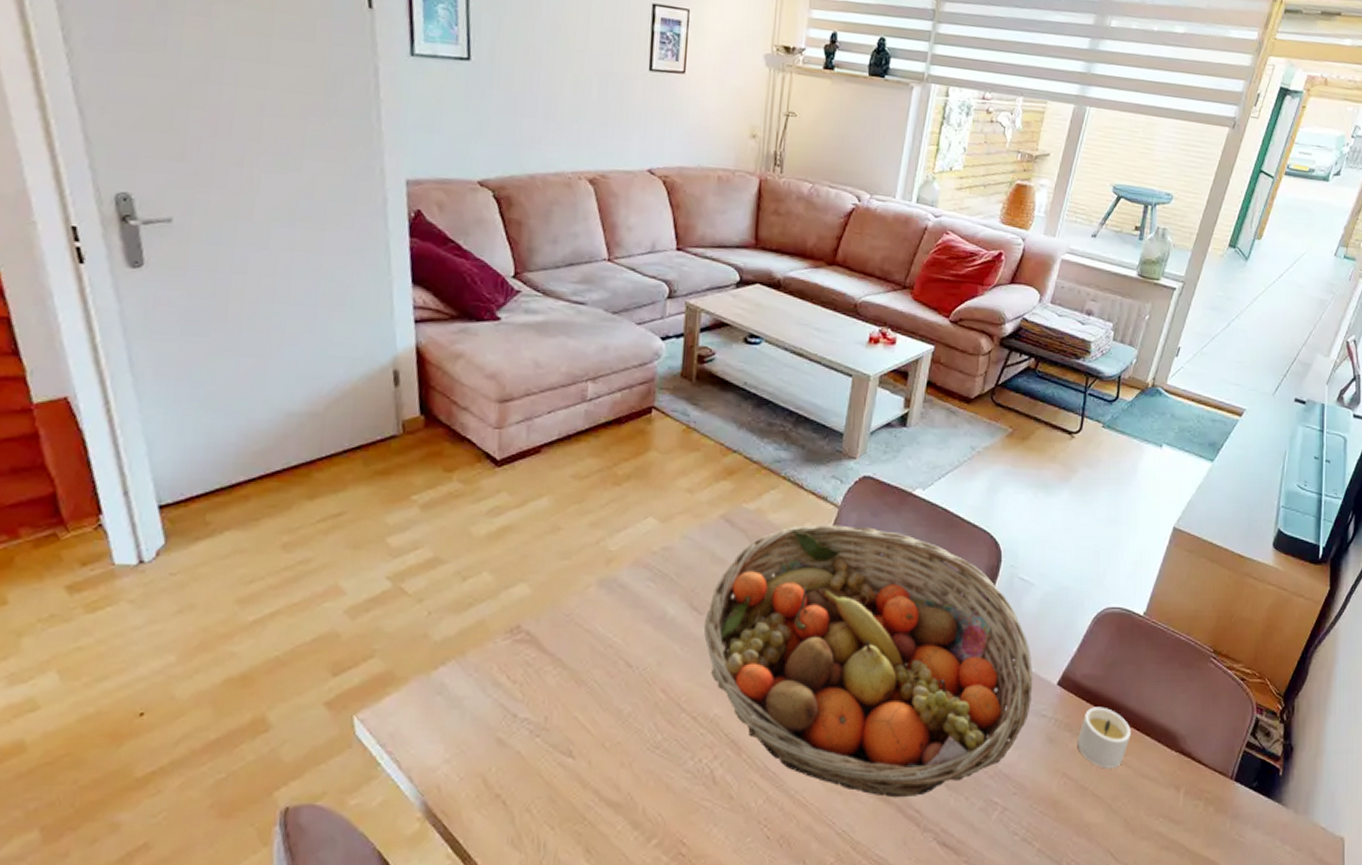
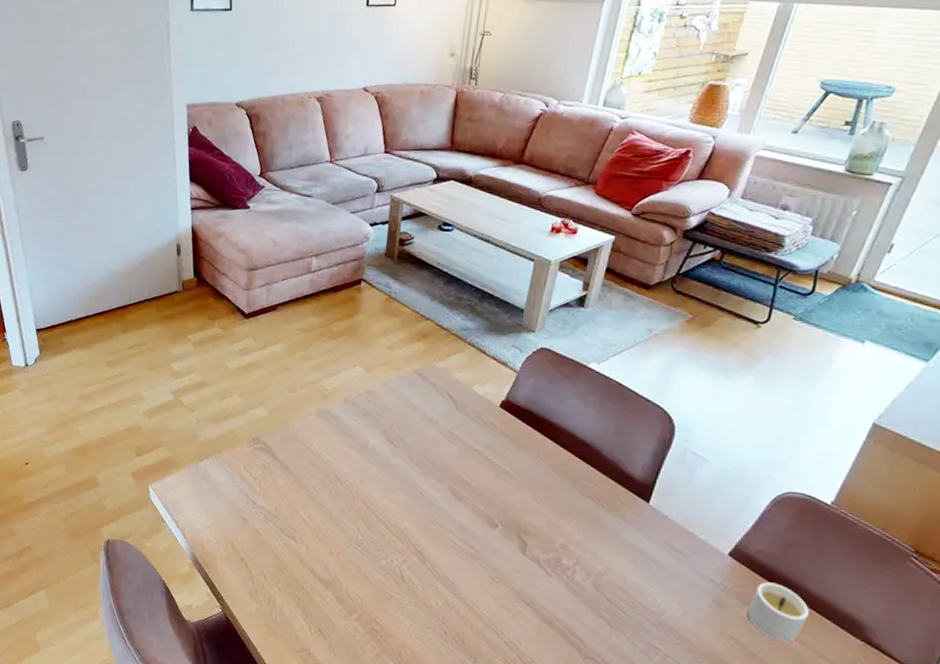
fruit basket: present [704,524,1033,798] -> none [398,384,703,627]

